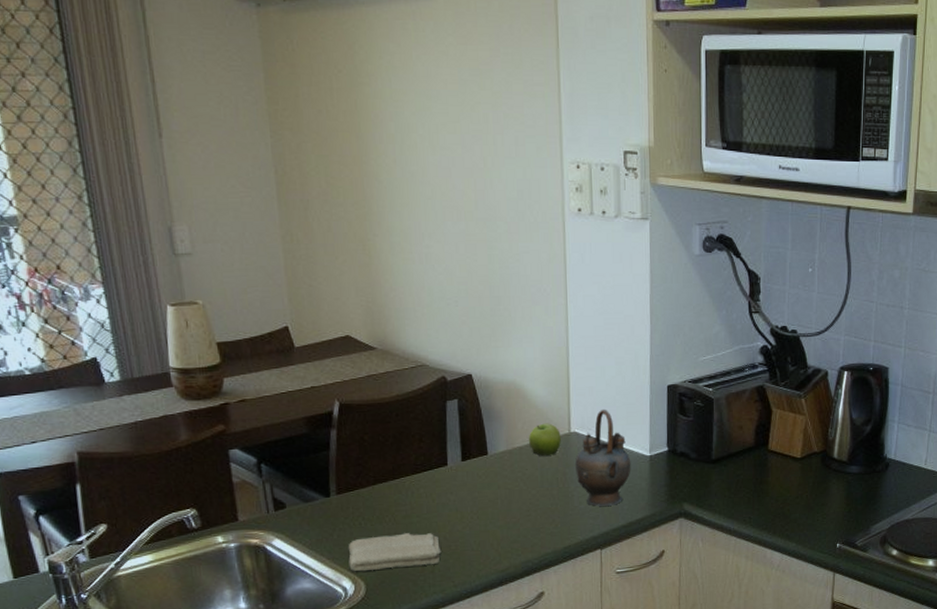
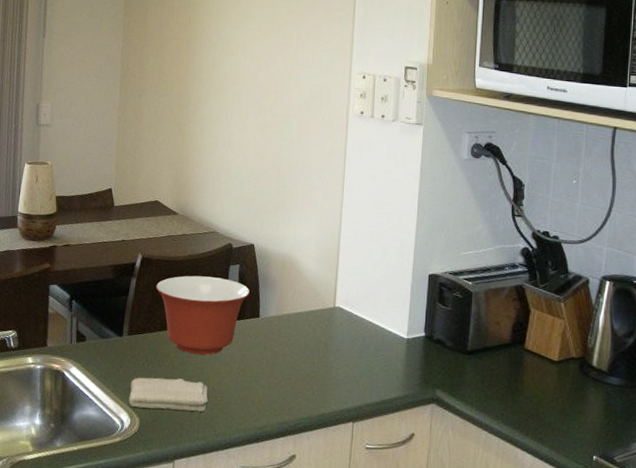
mixing bowl: none [362,416,473,505] -> present [156,275,250,355]
fruit: present [528,423,561,456] -> none [296,295,326,326]
teapot: present [575,409,631,506] -> none [336,289,389,381]

